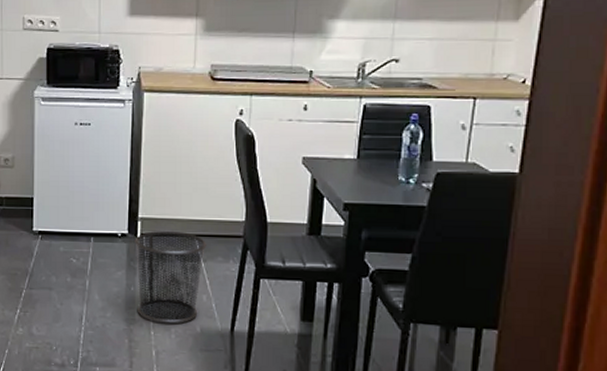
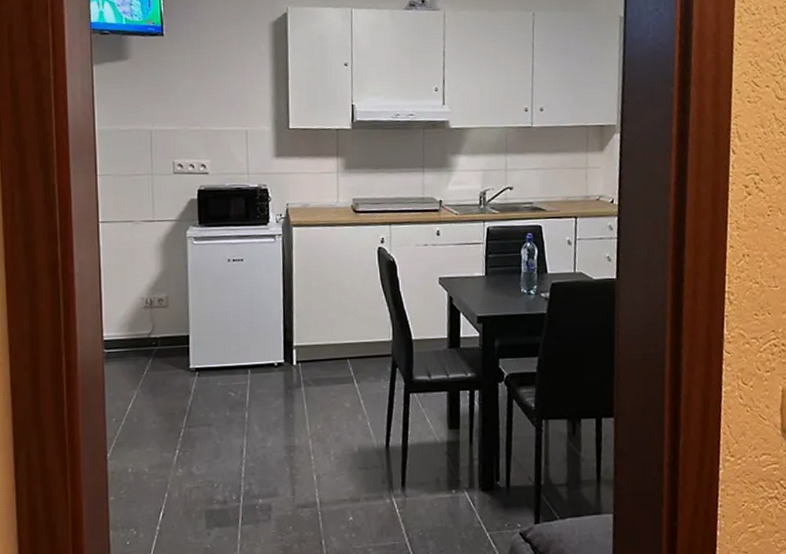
trash can: present [135,230,207,324] -> none [291,355,359,447]

